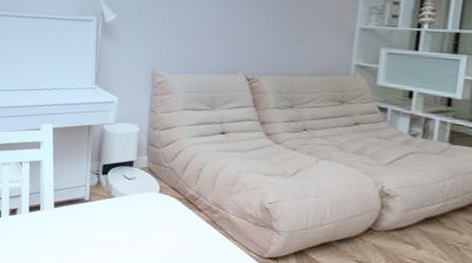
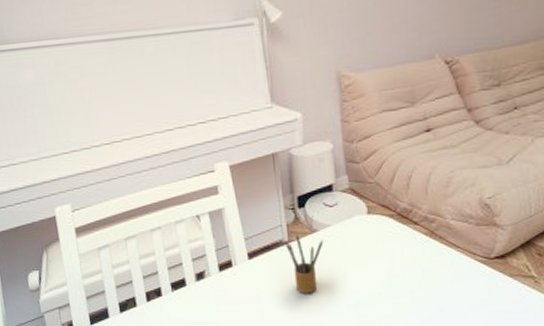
pencil box: none [85,195,118,249] -> present [283,234,323,294]

